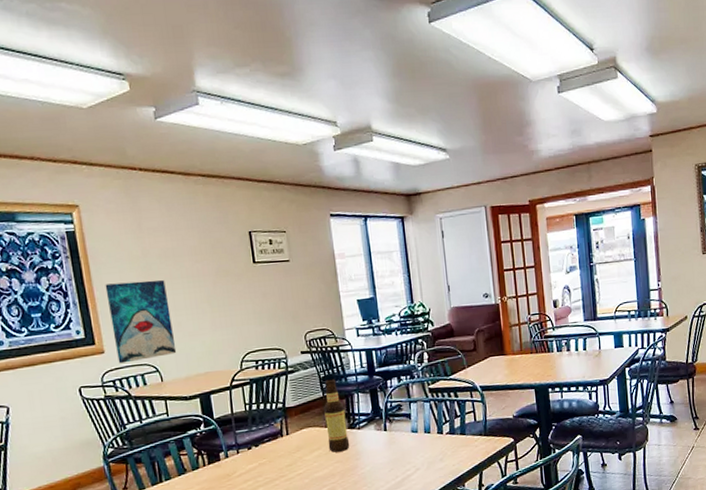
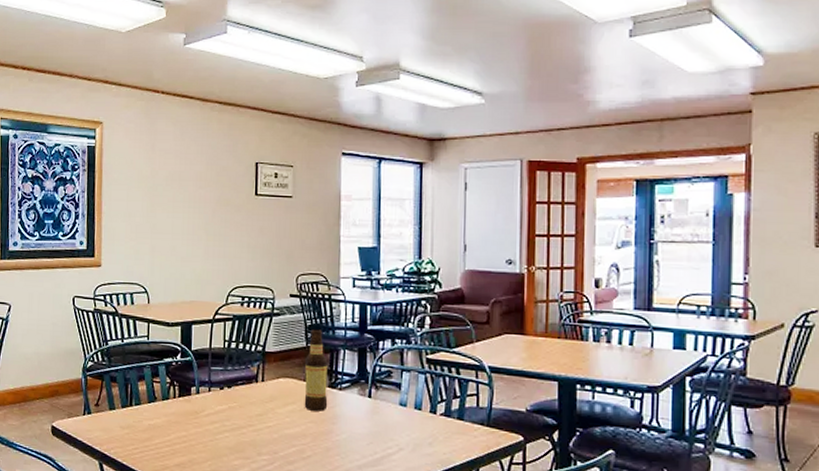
wall art: present [105,280,177,364] -> none [112,200,168,280]

